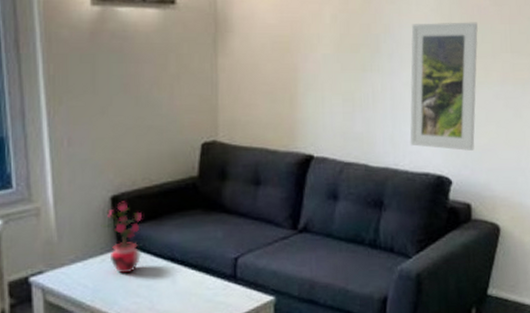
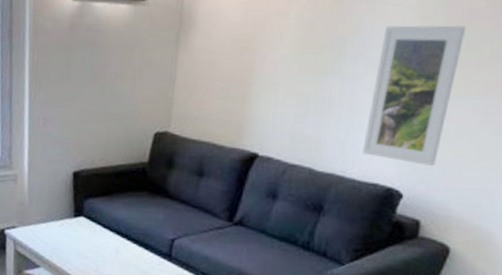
potted plant: present [100,201,142,274] -> none [62,177,97,239]

